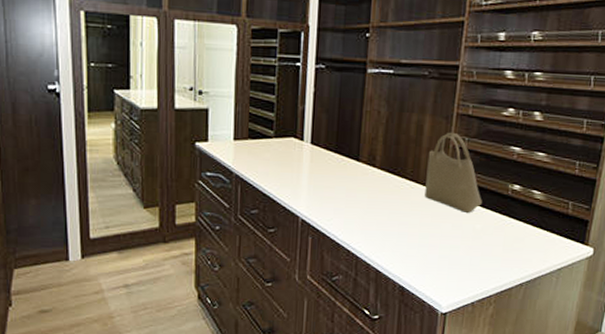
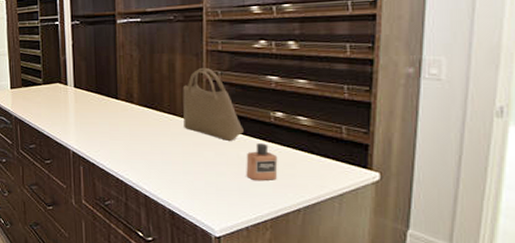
perfume: none [478,216,510,255] -> present [246,143,278,180]

